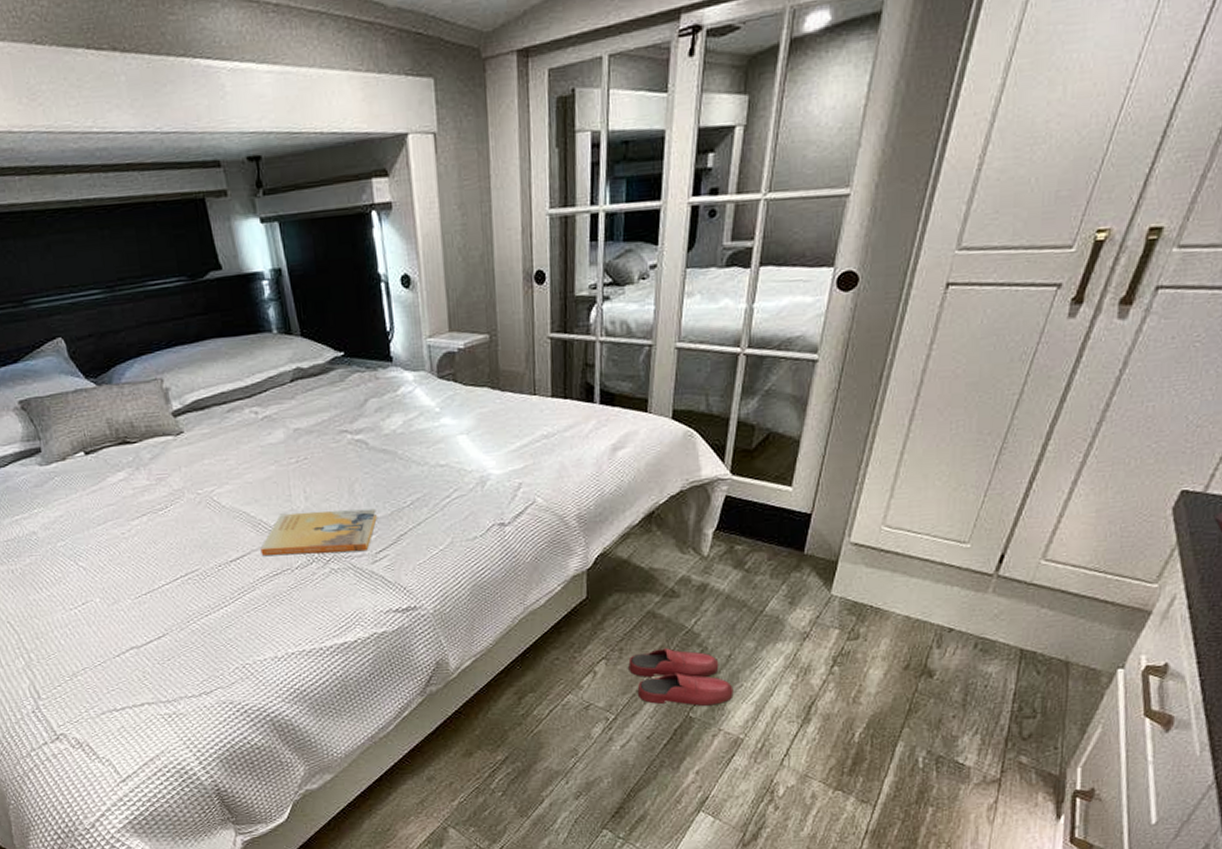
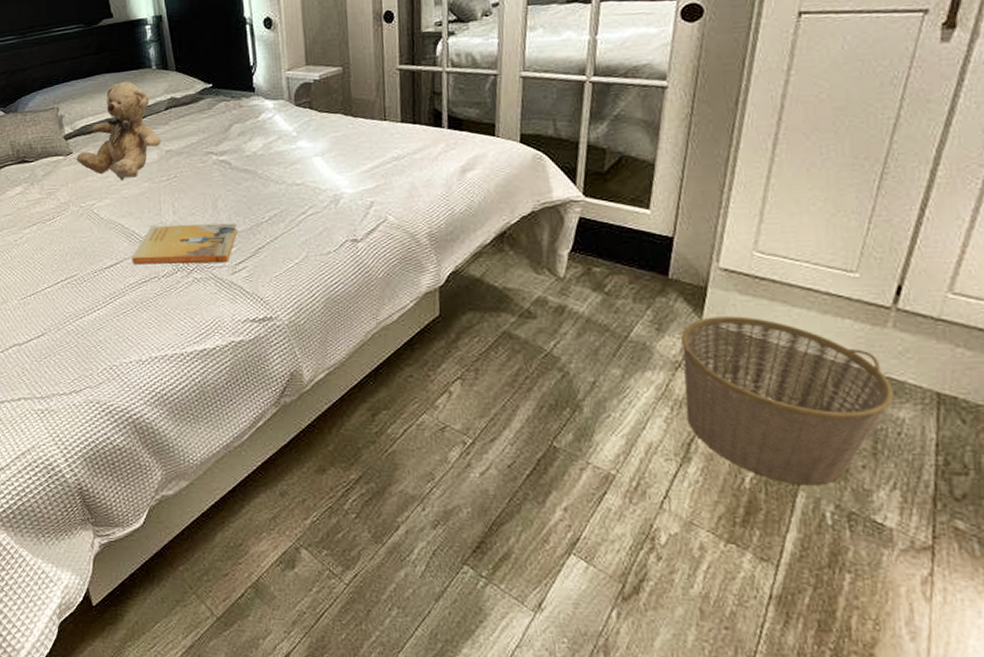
teddy bear: none [188,347,288,464] -> present [76,80,161,181]
slippers: present [628,648,734,706] -> none [485,371,601,435]
basket: none [810,587,986,736] -> present [681,316,894,486]

